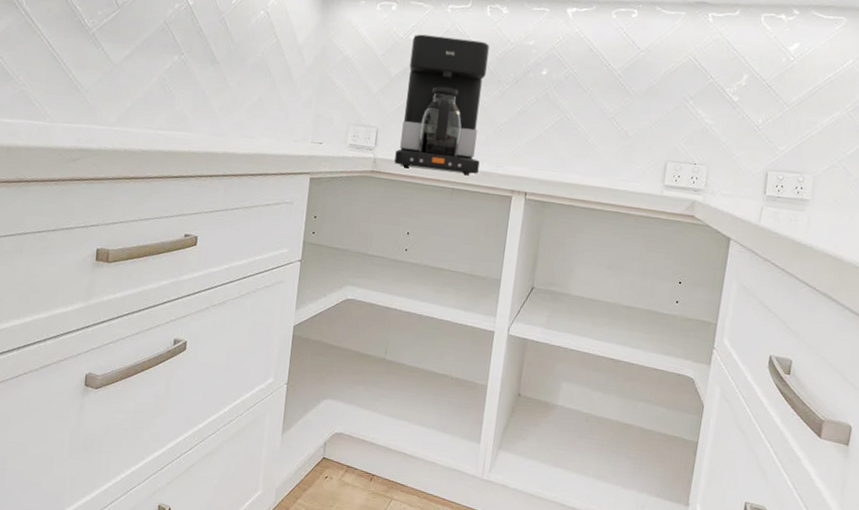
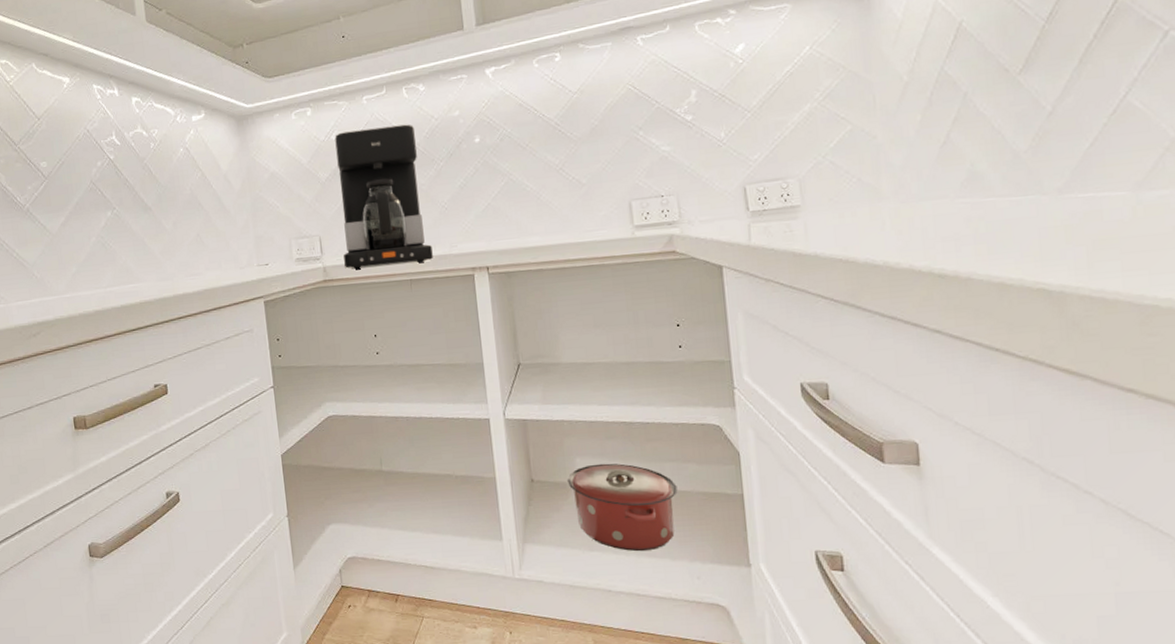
casserole: none [550,391,644,476] -> present [567,463,678,552]

